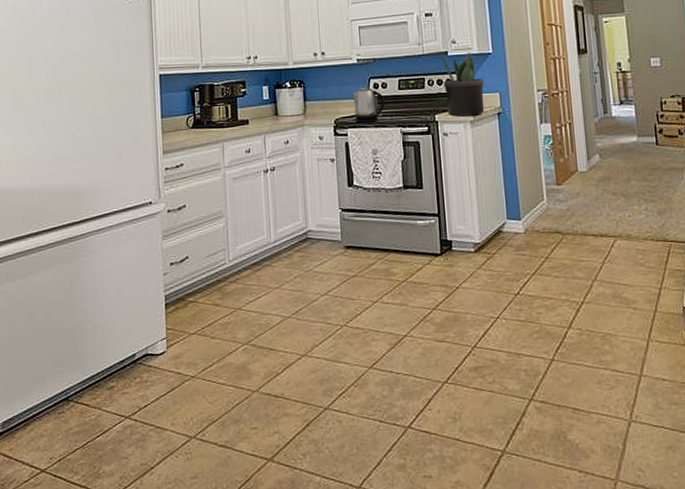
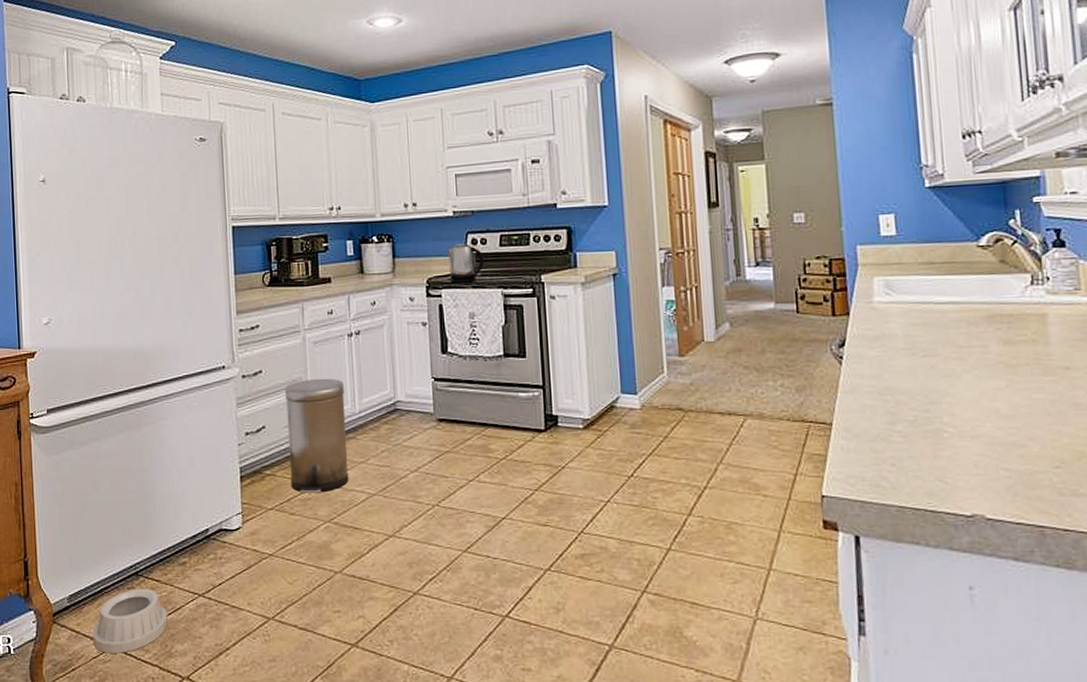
pet bowl: none [25,412,96,477] -> present [93,588,168,653]
pedal bin: none [206,211,265,318] -> present [284,378,349,493]
planter: present [440,51,485,117] -> none [548,203,599,278]

